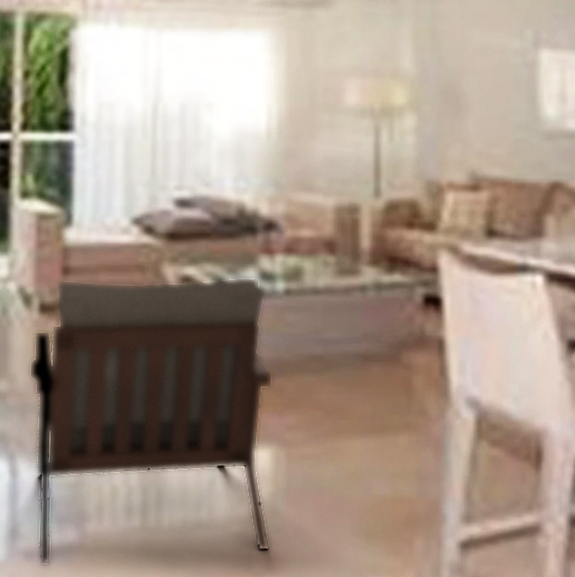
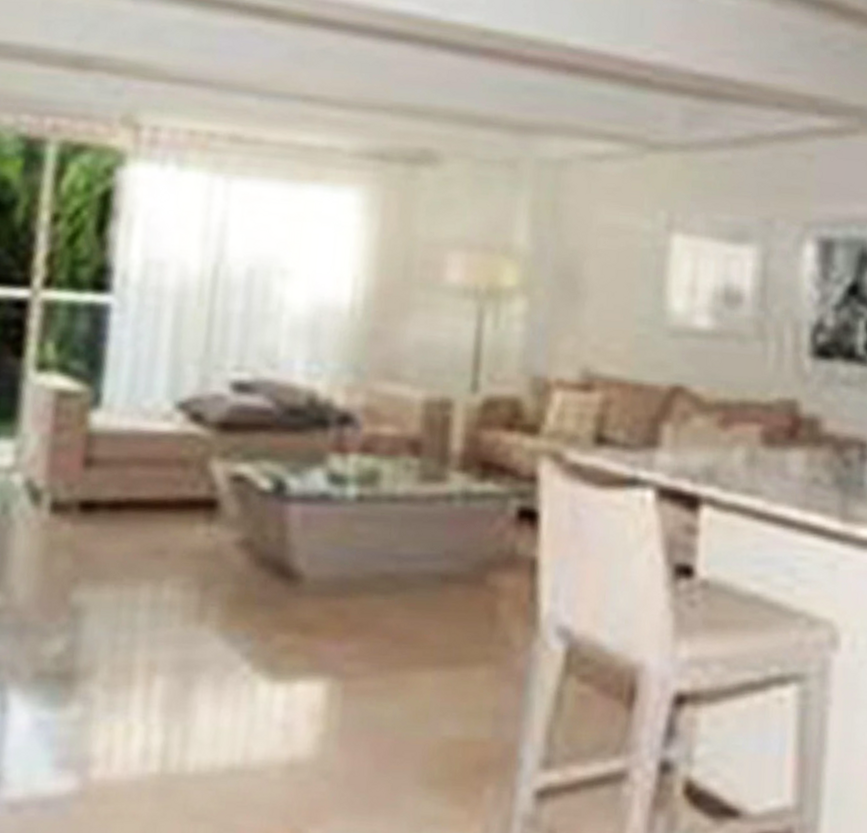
armchair: present [29,277,273,565] -> none [25,473,335,819]

